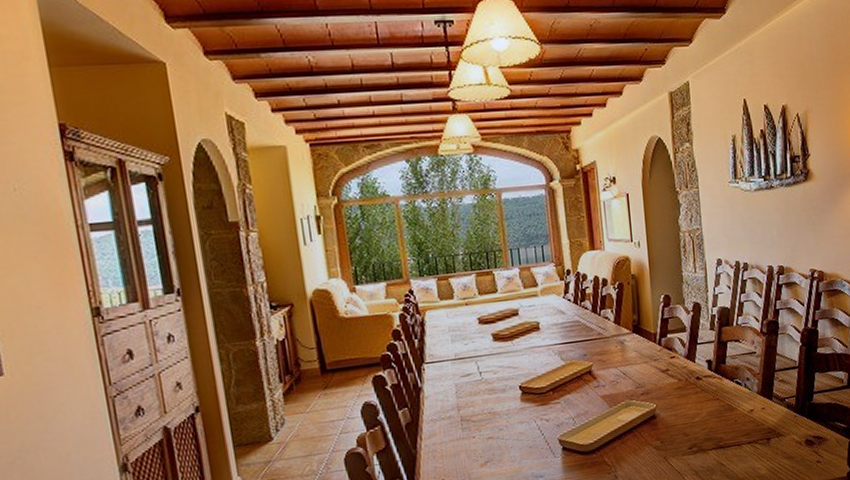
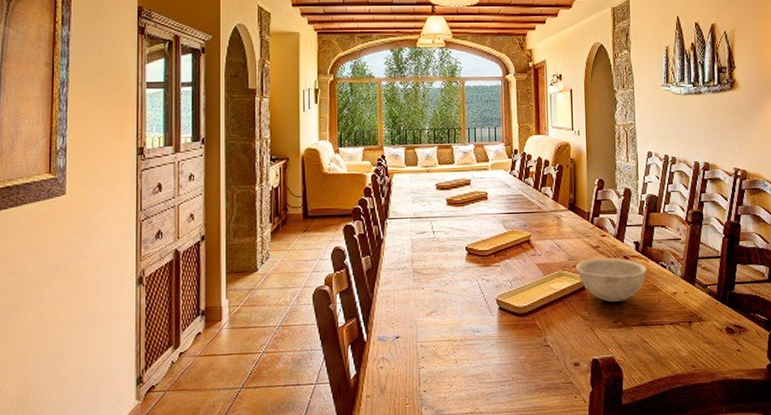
bowl: none [643,379,722,428] -> present [575,257,647,303]

